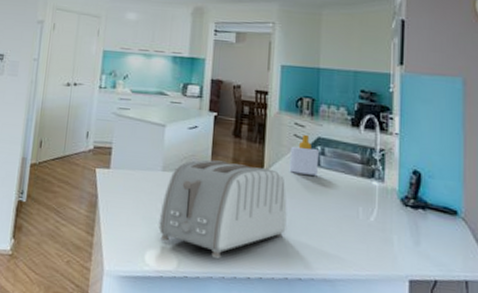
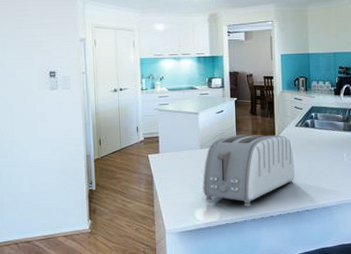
soap bottle: present [289,134,319,176] -> none [293,105,314,136]

